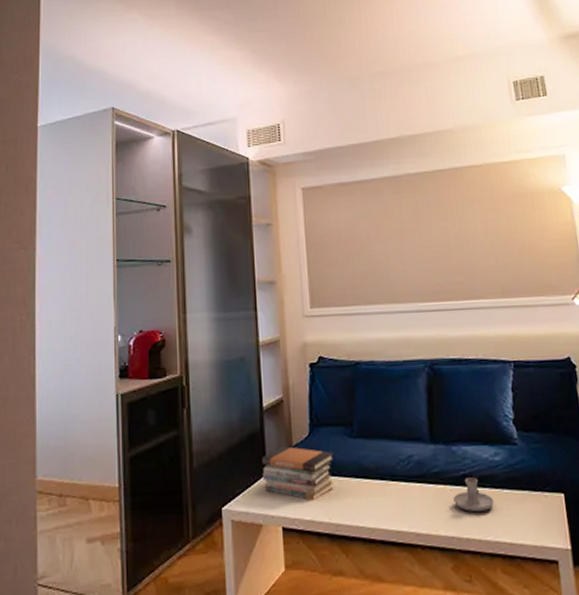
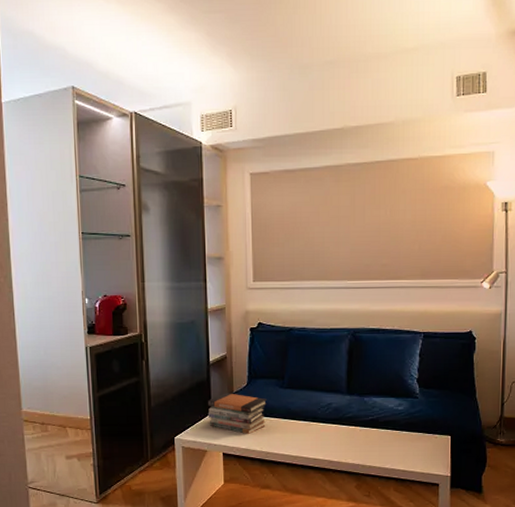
candle holder: present [453,477,495,513] -> none [362,422,395,447]

